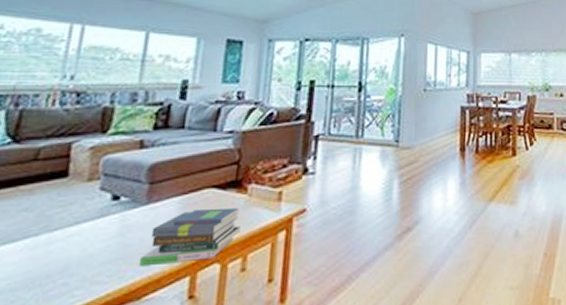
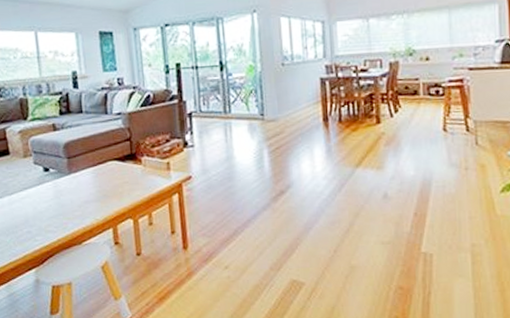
books: present [140,207,240,265] -> none [74,175,142,220]

